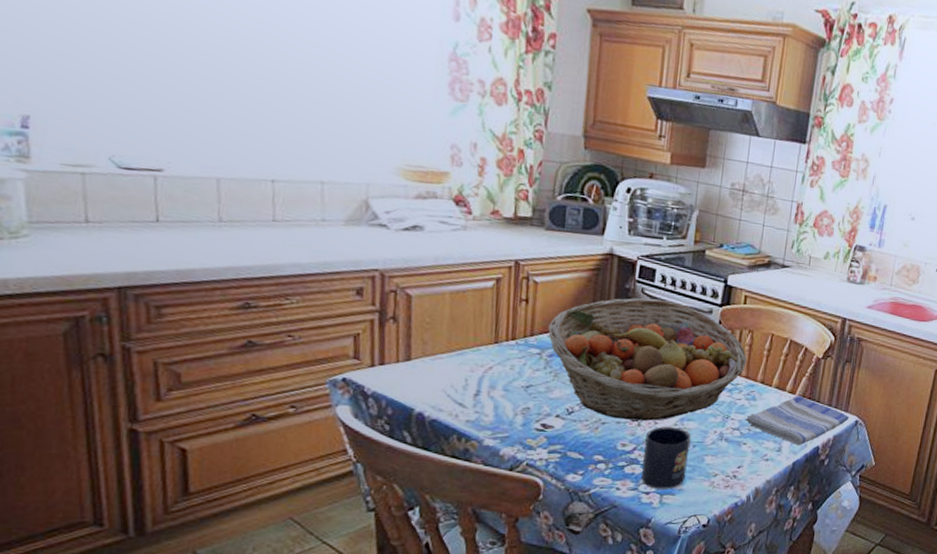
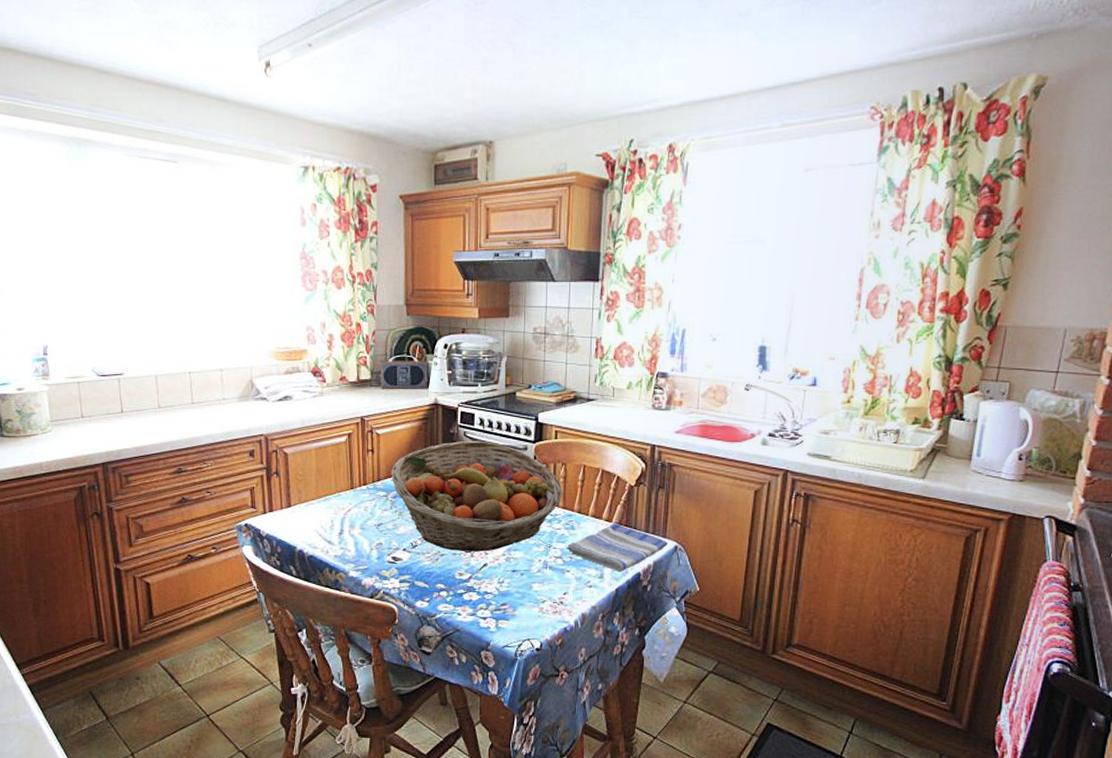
mug: present [641,427,691,489] -> none [478,557,519,615]

